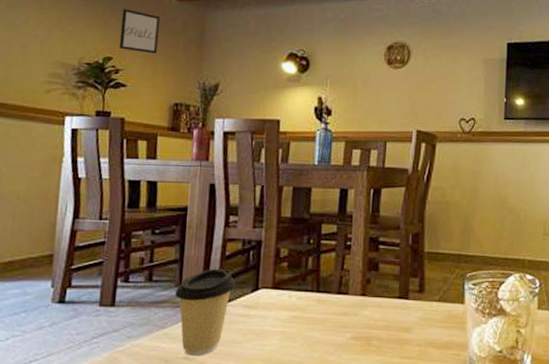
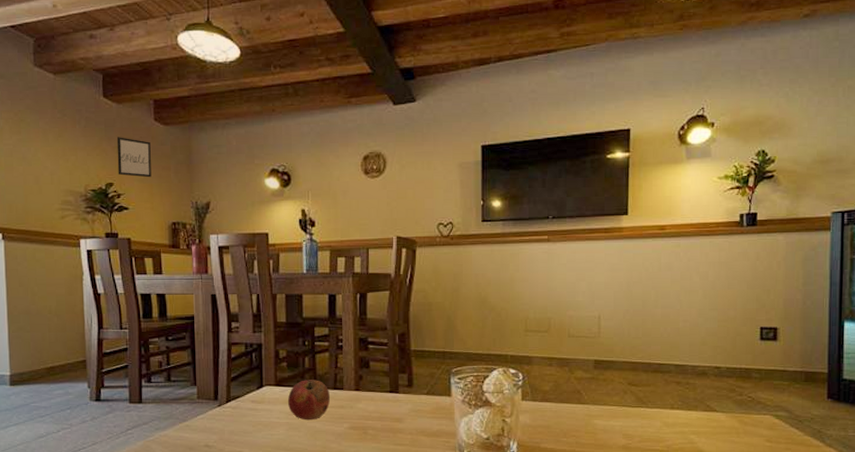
coffee cup: present [174,268,236,357] -> none [191,369,243,445]
fruit: none [284,282,333,329] -> present [287,380,330,421]

